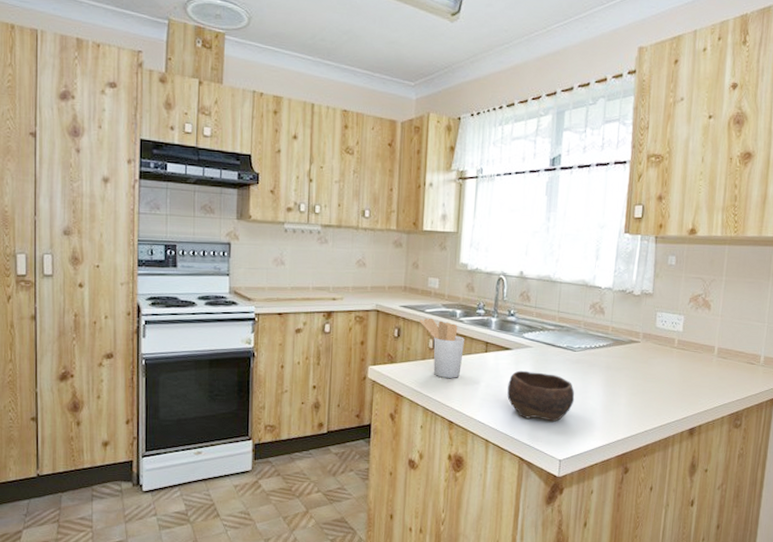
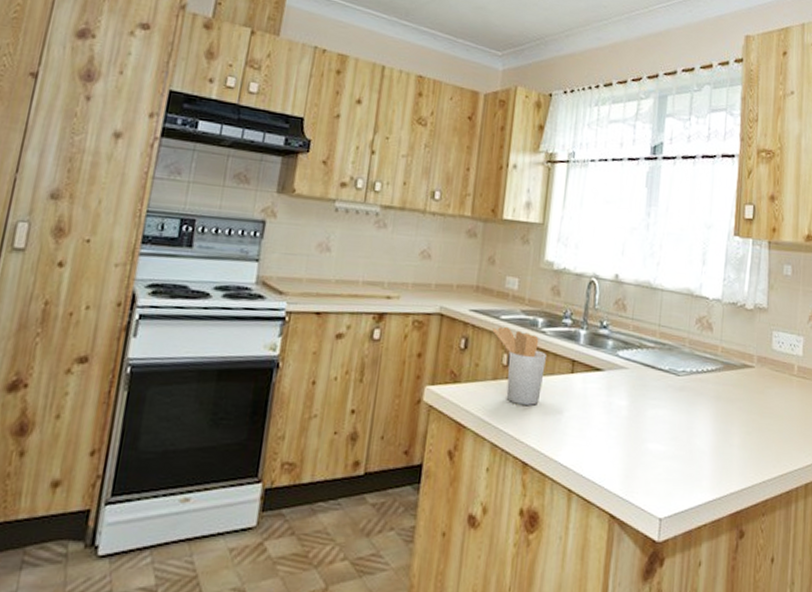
bowl: present [507,370,575,422] -> none [596,397,679,467]

